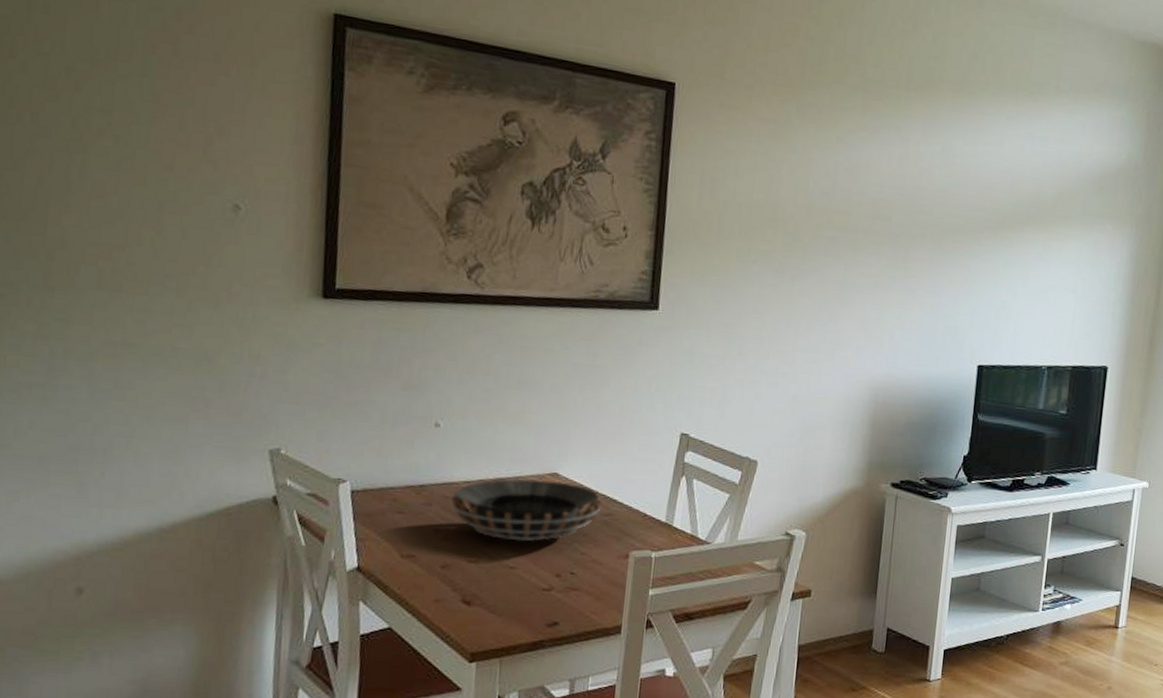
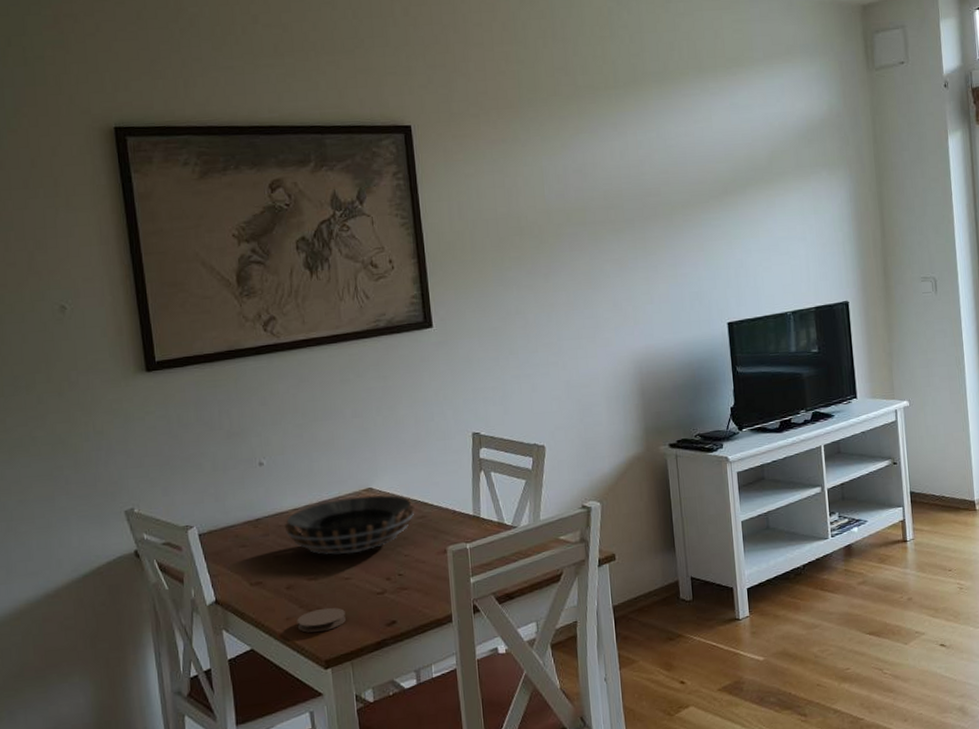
coaster: none [446,595,503,621] -> present [297,607,346,633]

